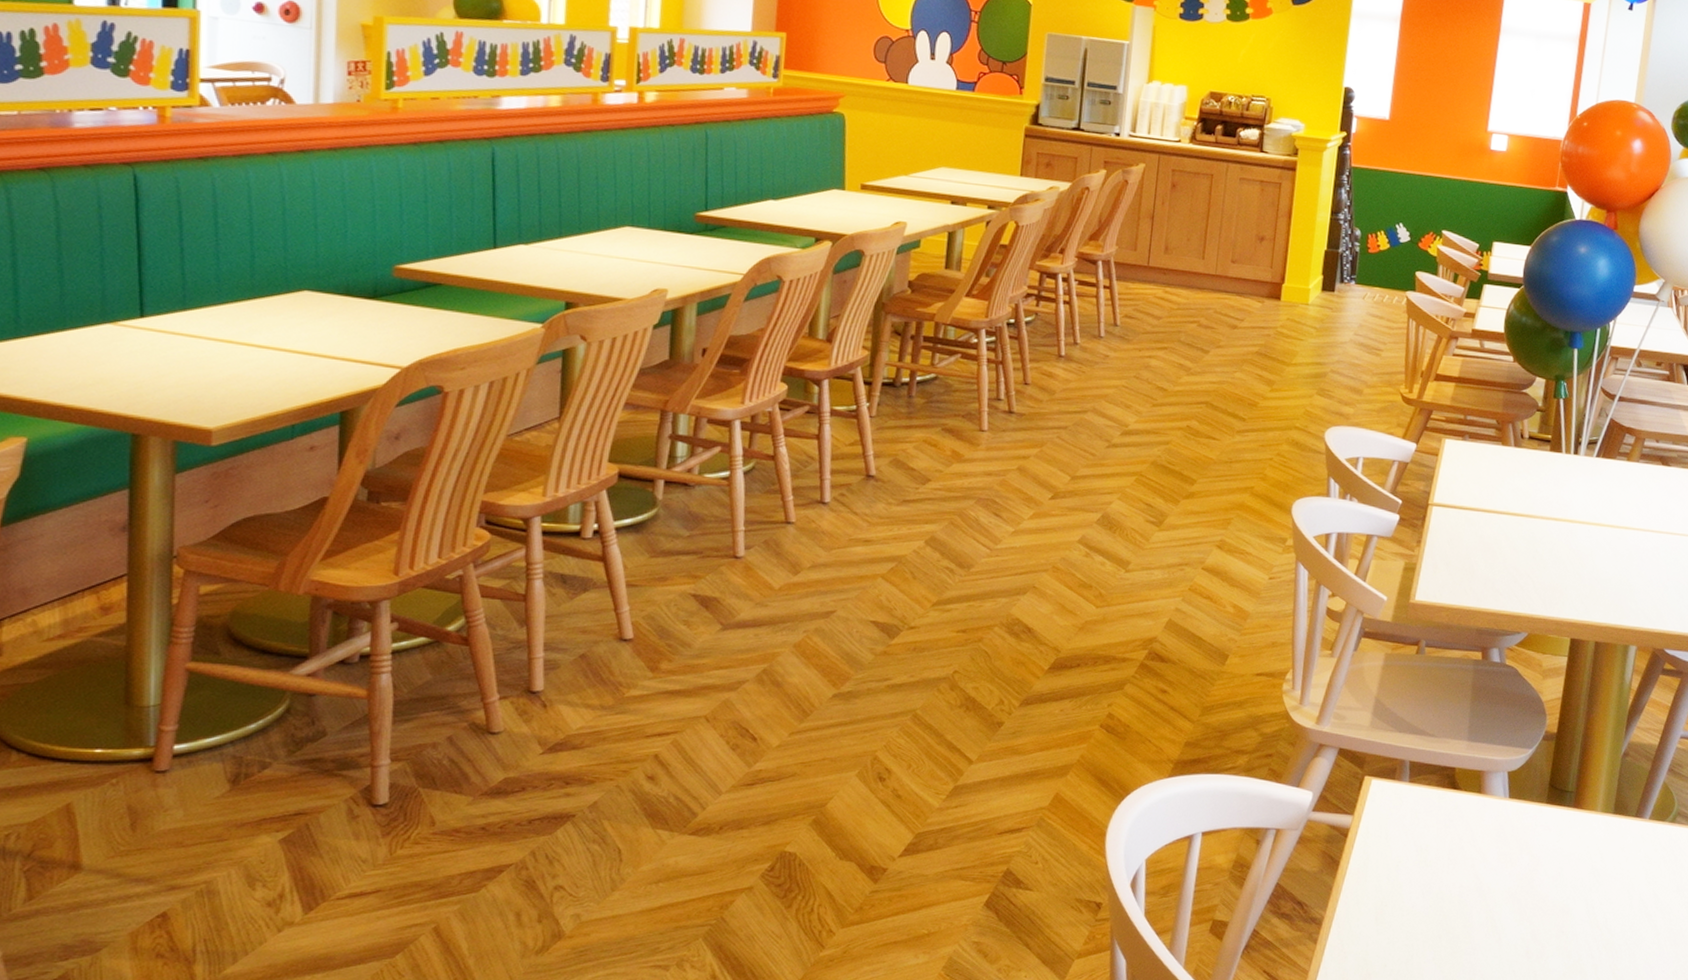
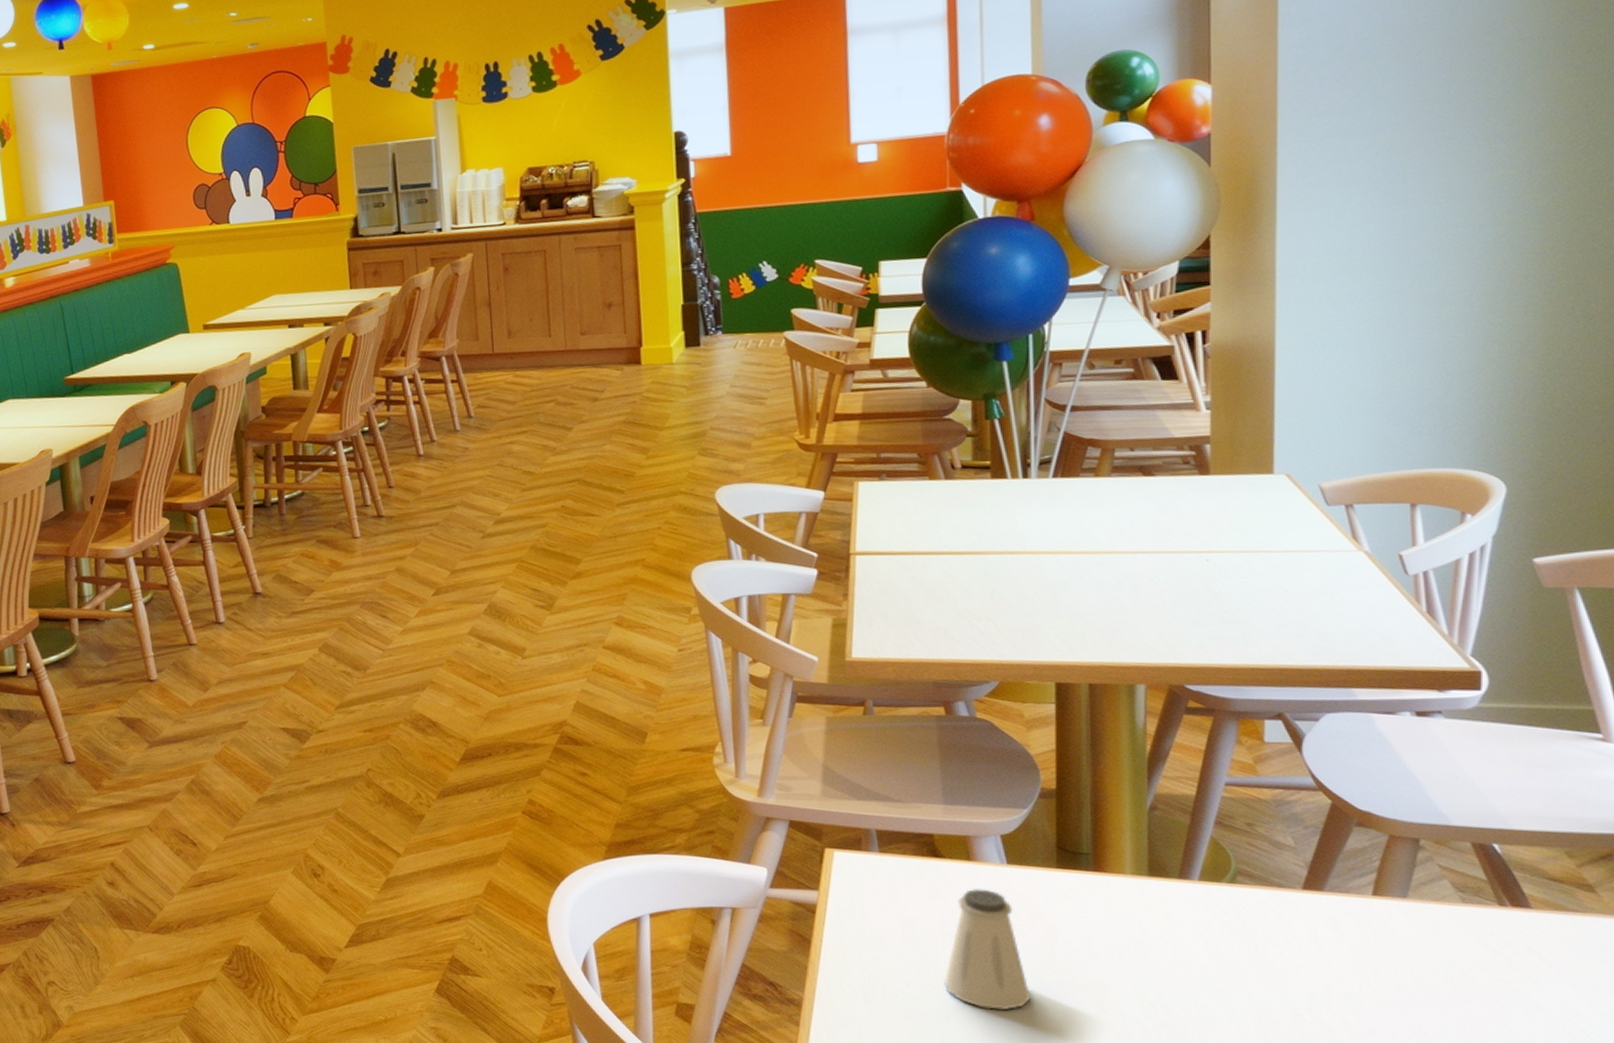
saltshaker: none [1442,818,1509,930] -> present [944,888,1030,1010]

